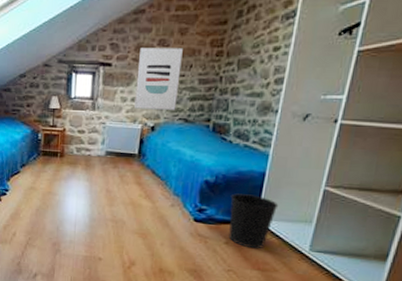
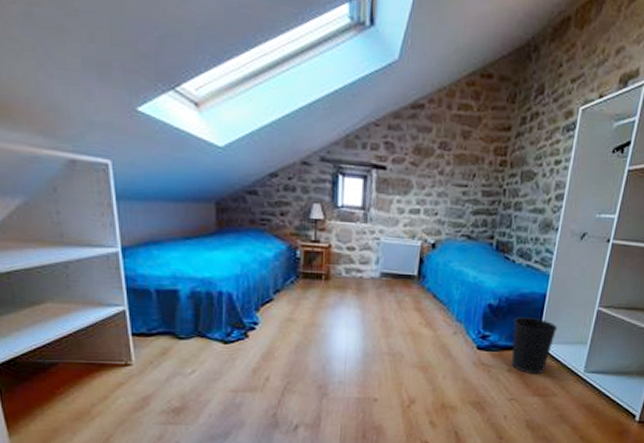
wall art: present [134,48,183,110] -> none [413,150,466,225]

